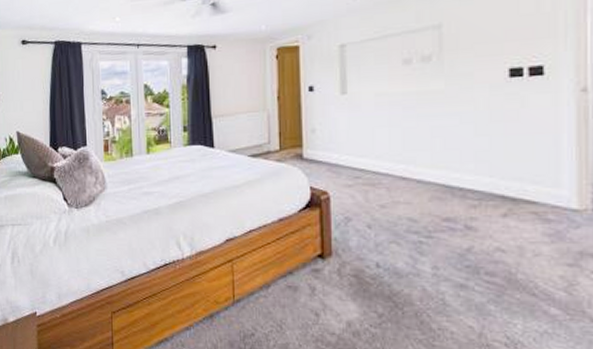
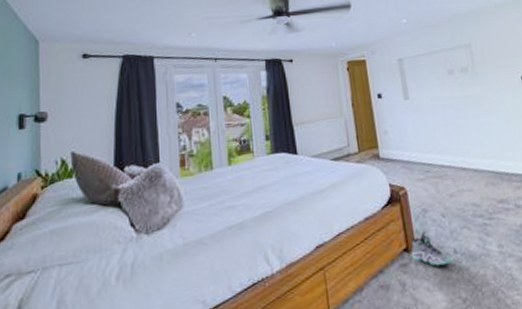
sneaker: none [327,239,373,278] -> present [411,230,452,266]

